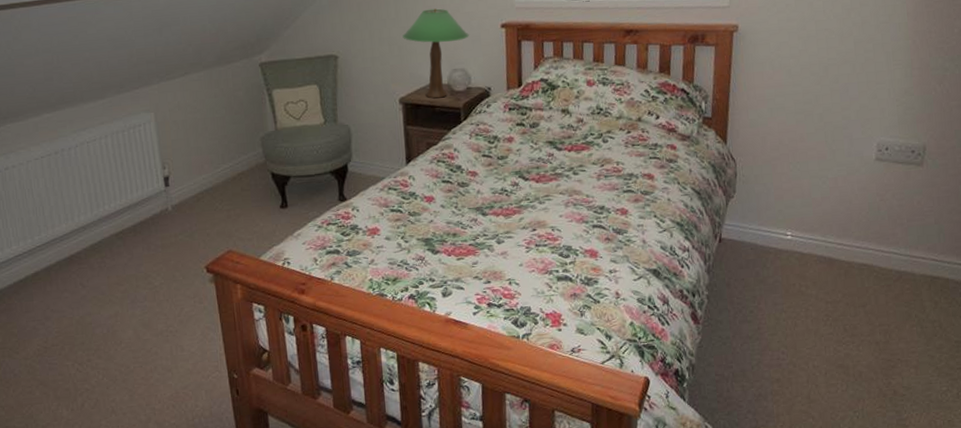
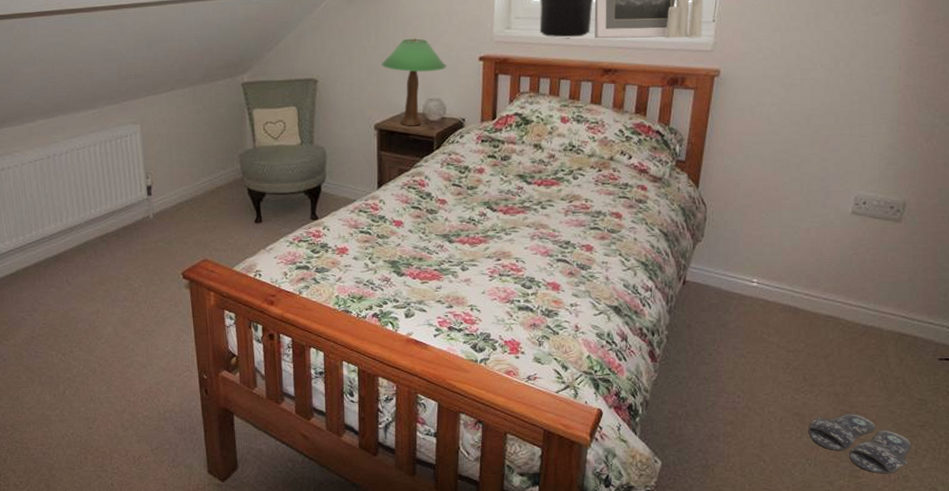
slippers: none [853,361,954,421] -> present [808,414,912,474]

